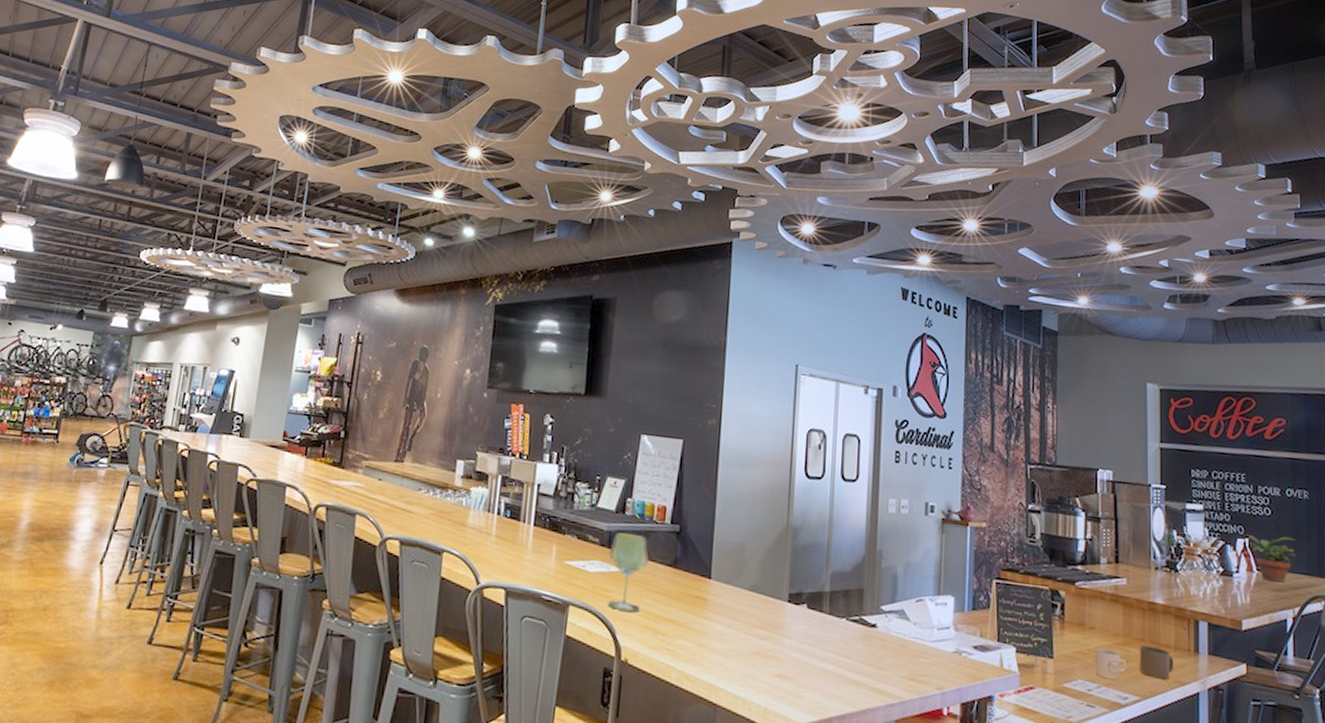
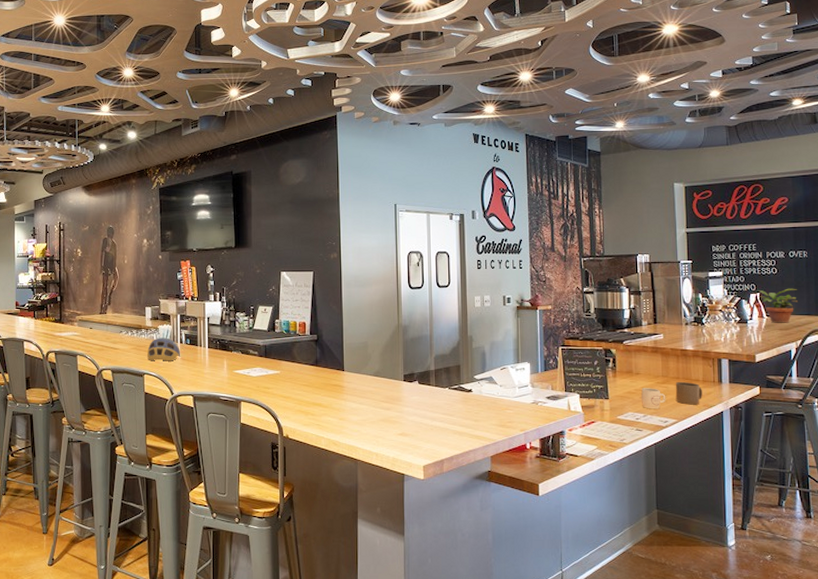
bicycle helmet: none [451,503,496,538] -> present [147,337,181,361]
wine glass: present [607,532,649,612] -> none [266,345,296,401]

